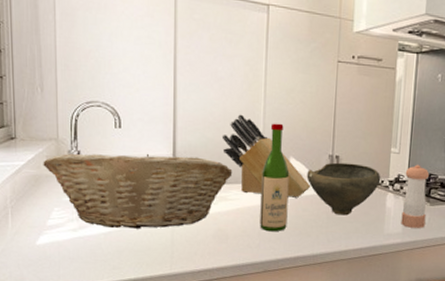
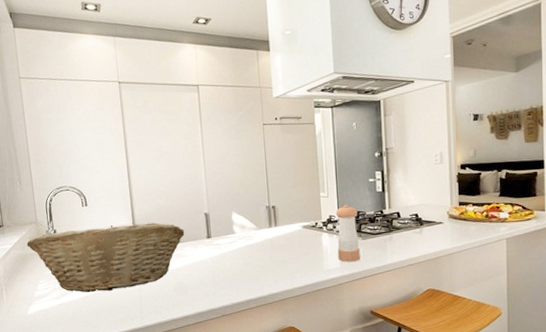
knife block: present [221,114,311,198] -> none [172,181,254,248]
wine bottle: present [260,123,290,232] -> none [209,184,237,280]
bowl: present [306,162,381,216] -> none [248,210,315,258]

